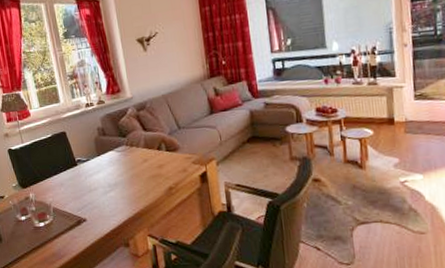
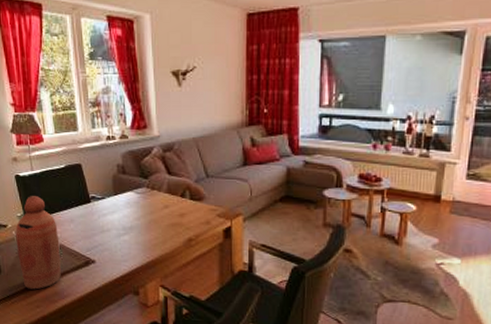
bottle: none [12,166,57,254] -> present [15,196,61,290]

